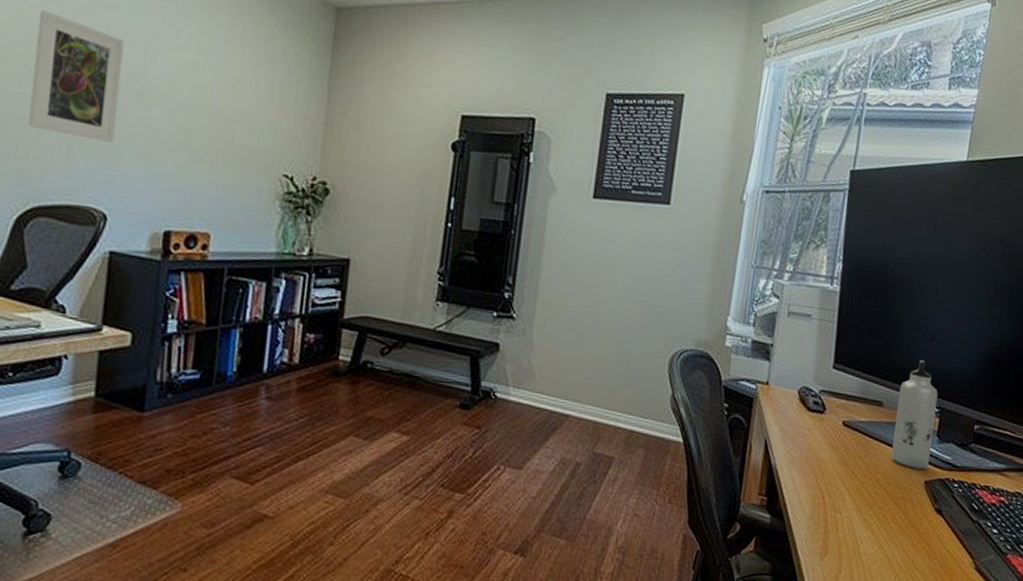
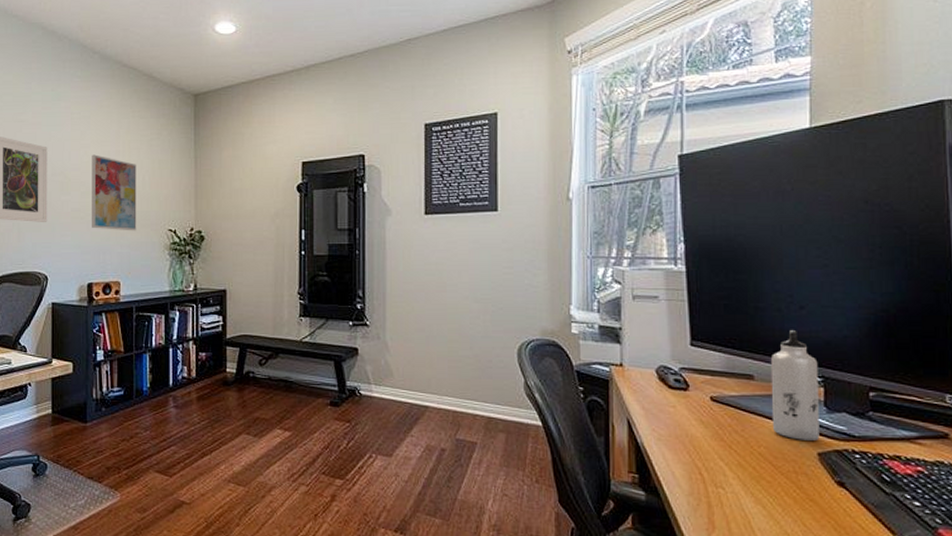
wall art: none [178,61,249,171] -> present [92,154,137,231]

